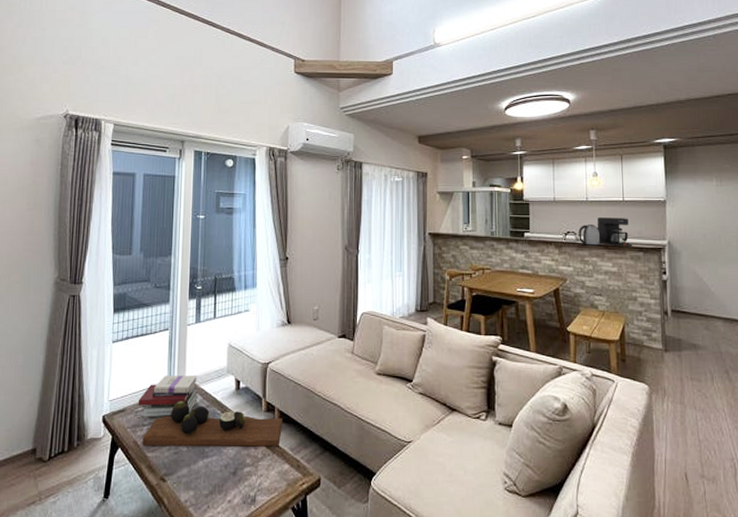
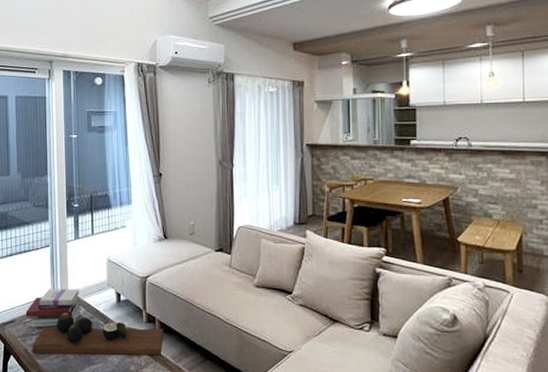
kettle: present [578,223,600,247] -> none [472,128,496,153]
coffee maker: present [597,217,633,247] -> none [492,120,534,152]

